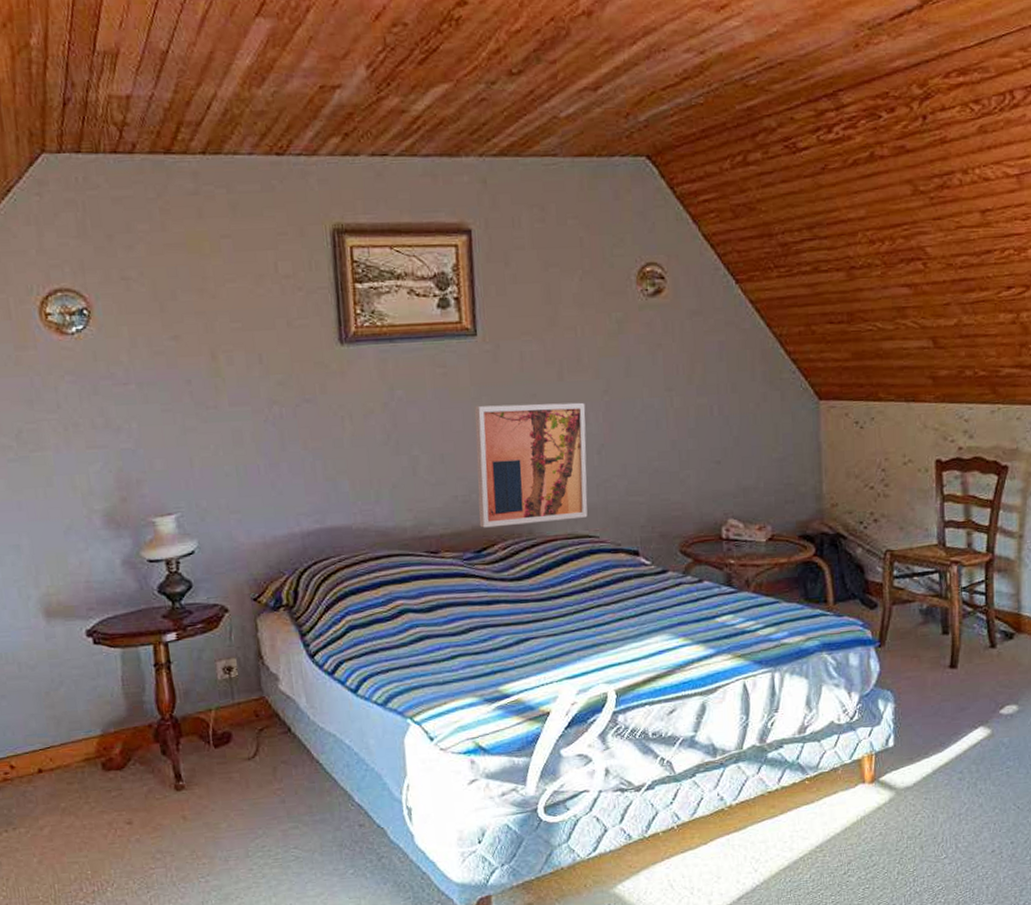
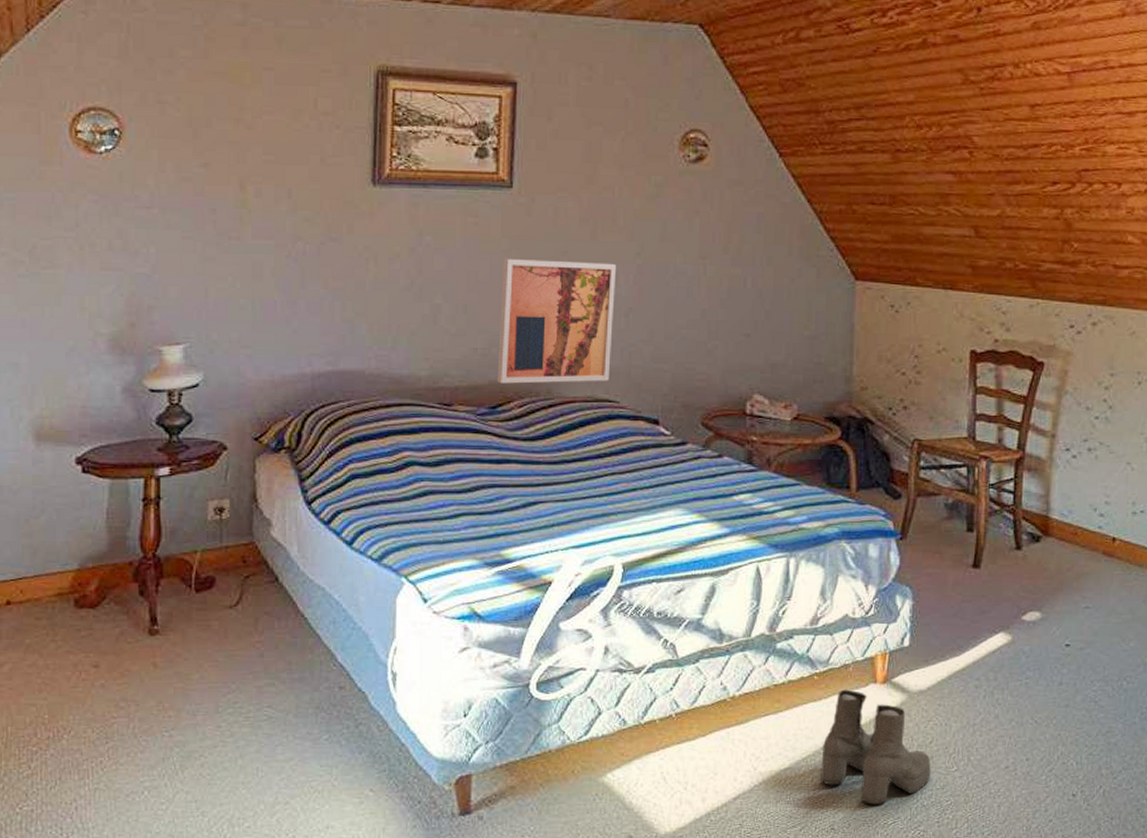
boots: none [817,791,921,896] -> present [821,689,931,805]

